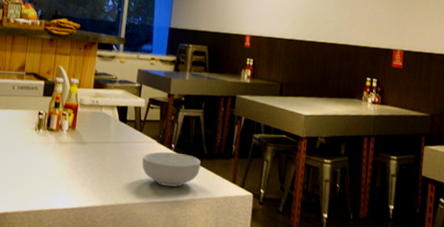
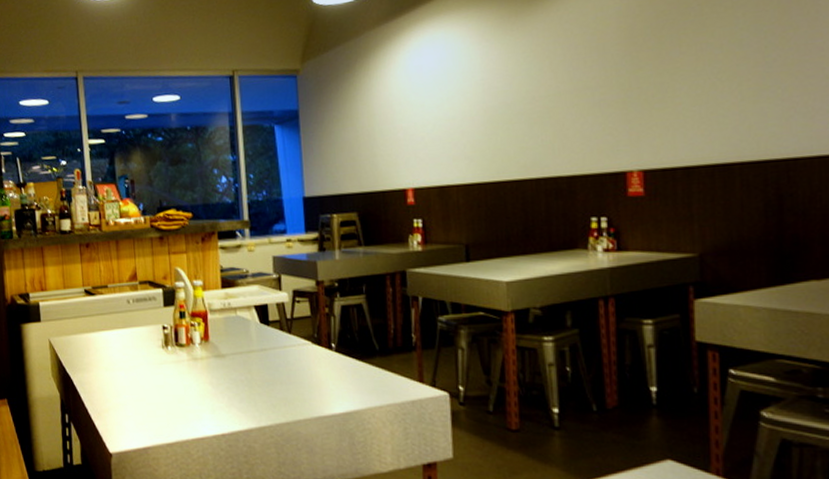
cereal bowl: present [142,152,201,187] -> none [297,353,373,397]

